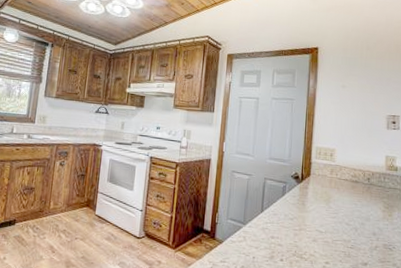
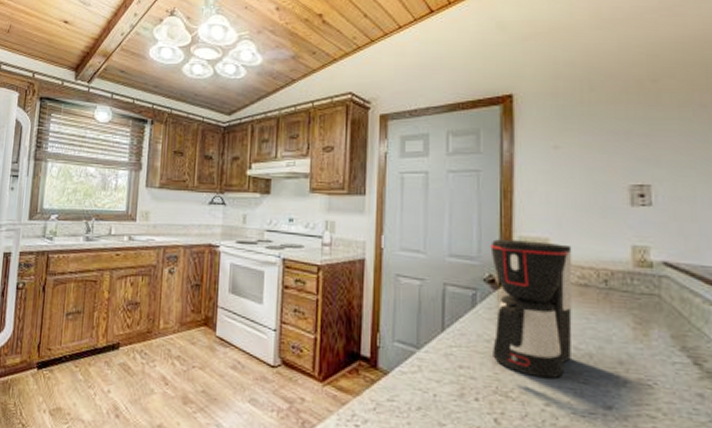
coffee maker: none [294,148,349,245] -> present [490,239,573,379]

